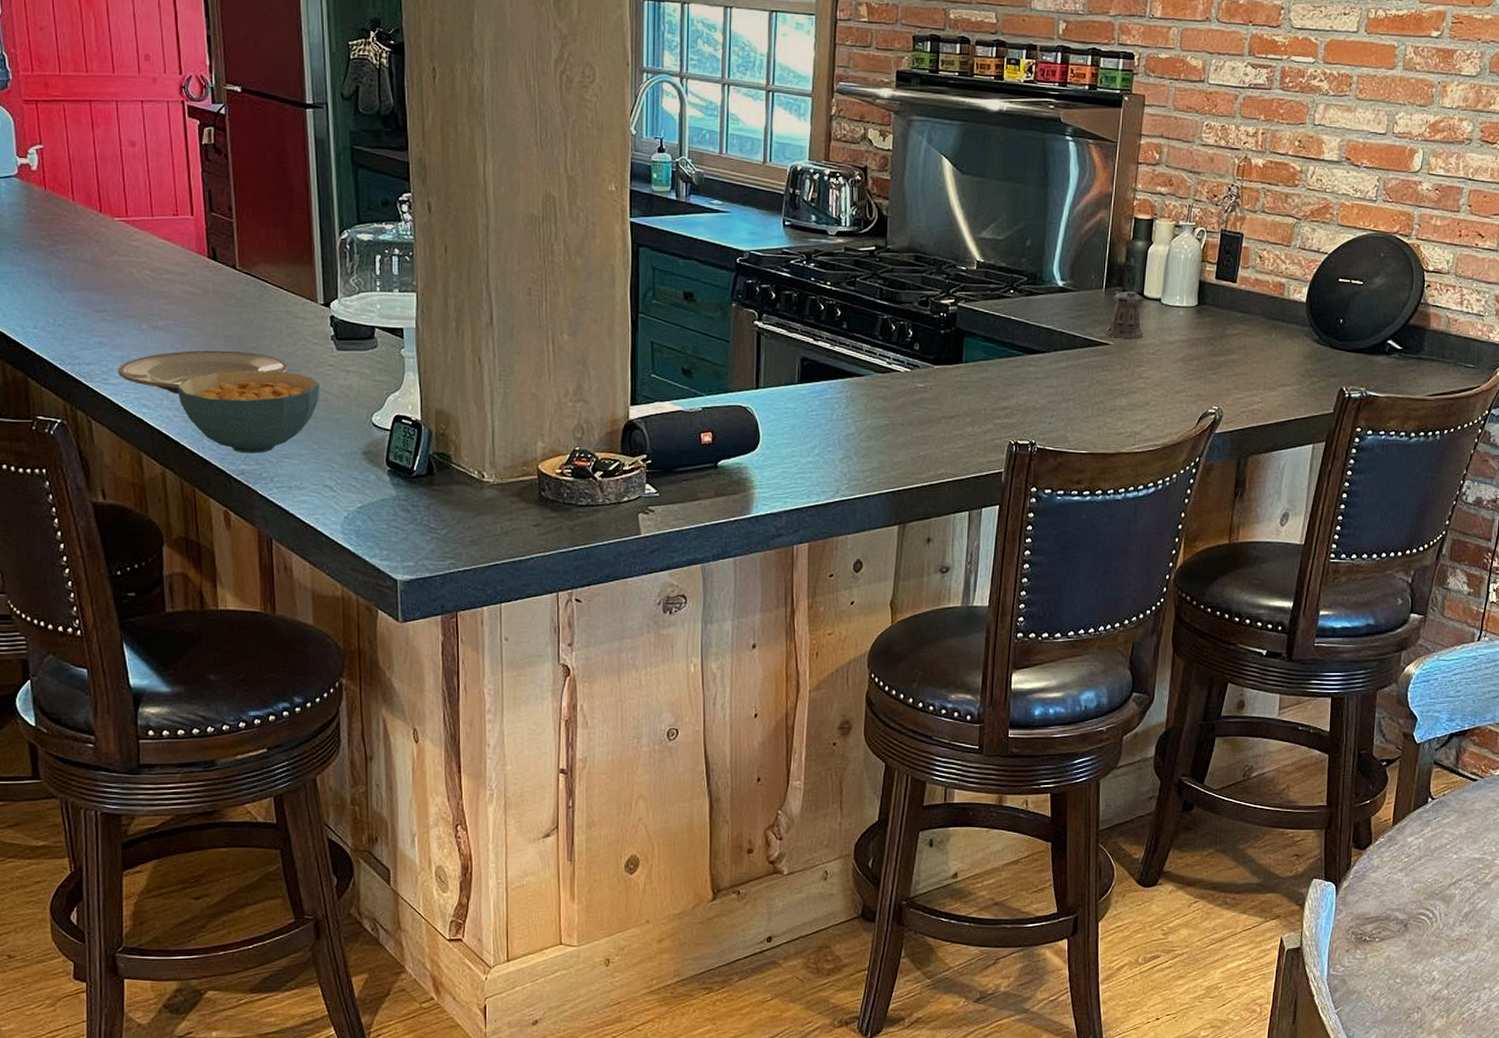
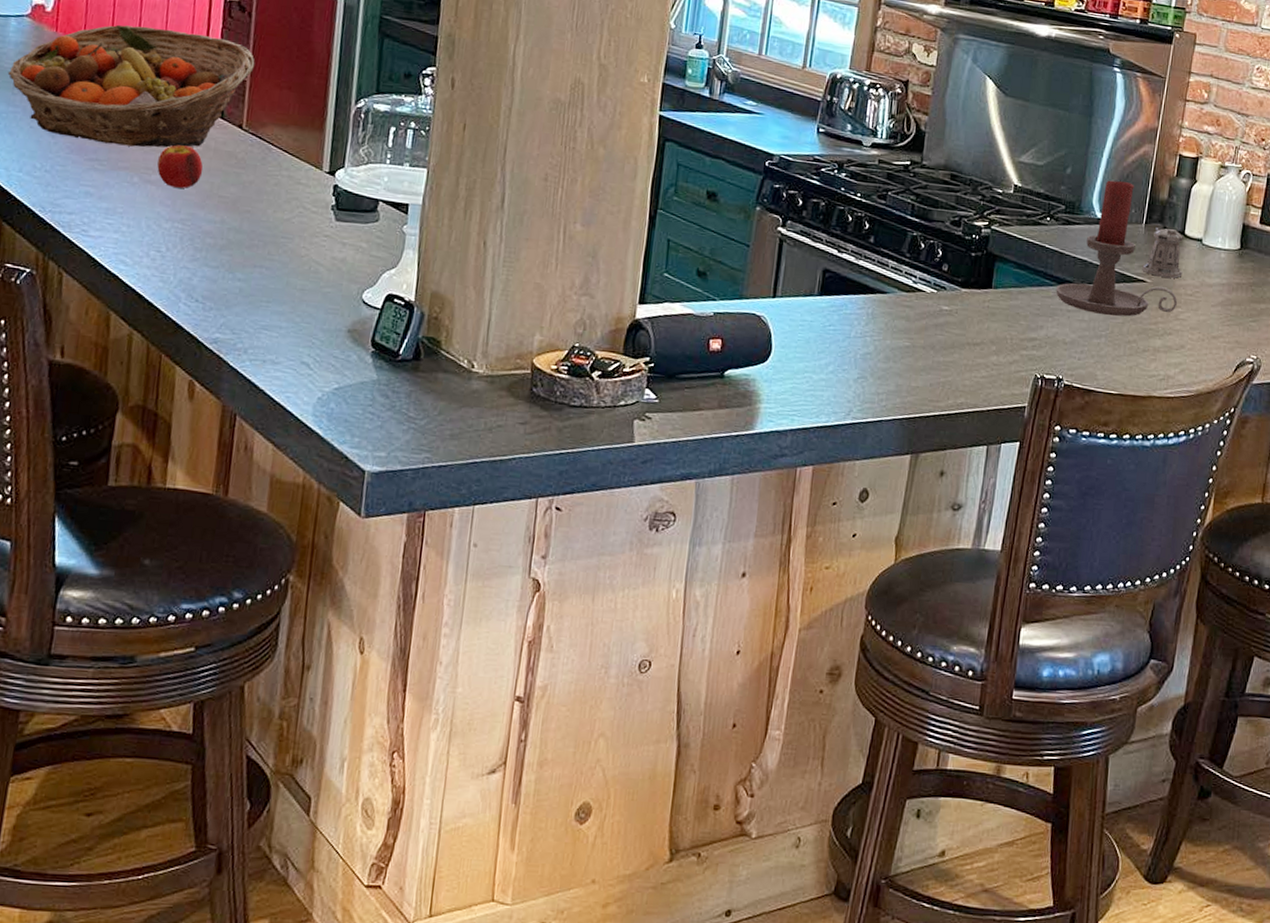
fruit basket: none [6,176,238,295] -> present [7,24,255,148]
plate: present [118,350,288,395] -> none [100,208,282,253]
fruit: none [162,290,206,331] -> present [157,145,204,189]
cereal bowl: present [177,369,320,454] -> none [159,233,313,323]
candle holder: none [1023,246,1141,380] -> present [1056,179,1178,317]

